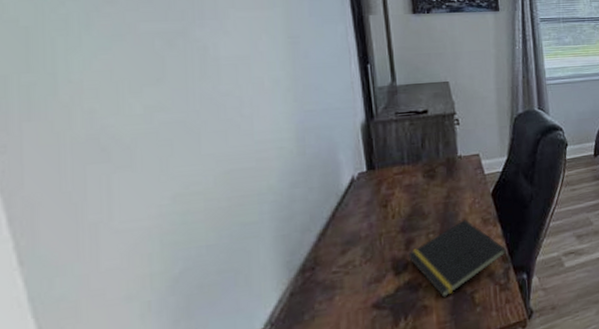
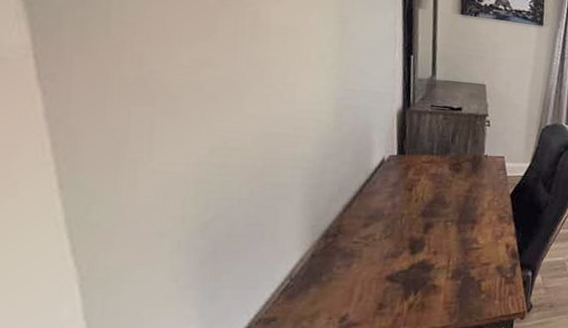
notepad: present [407,219,507,298] -> none [424,214,517,281]

